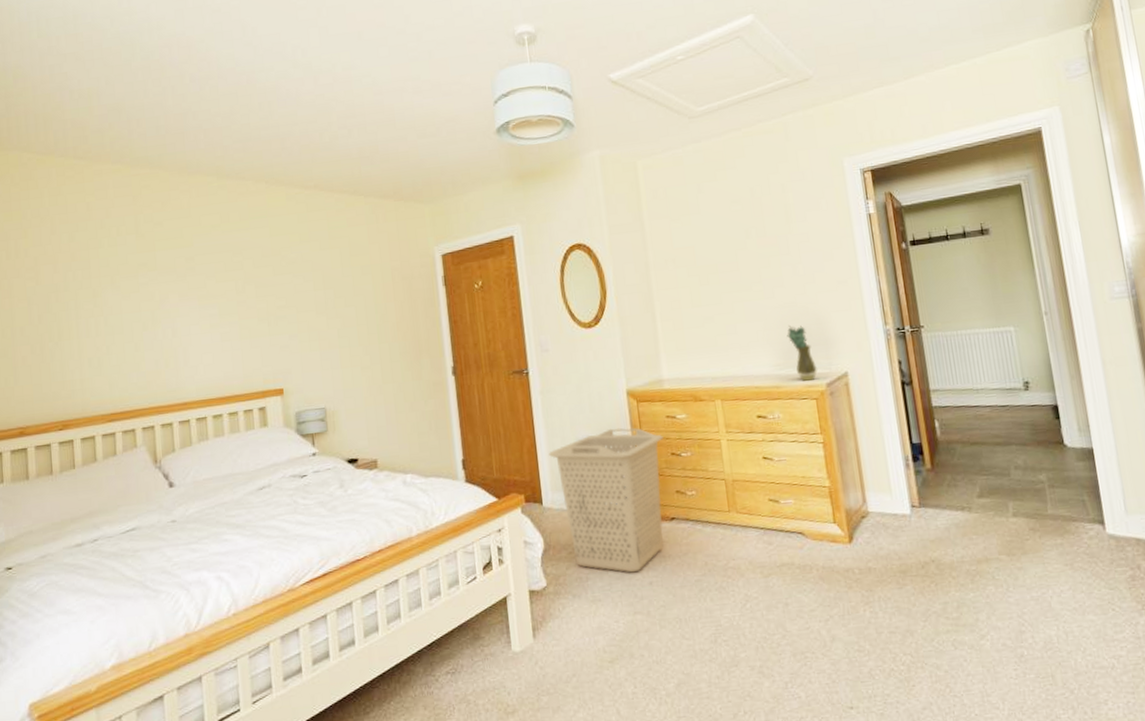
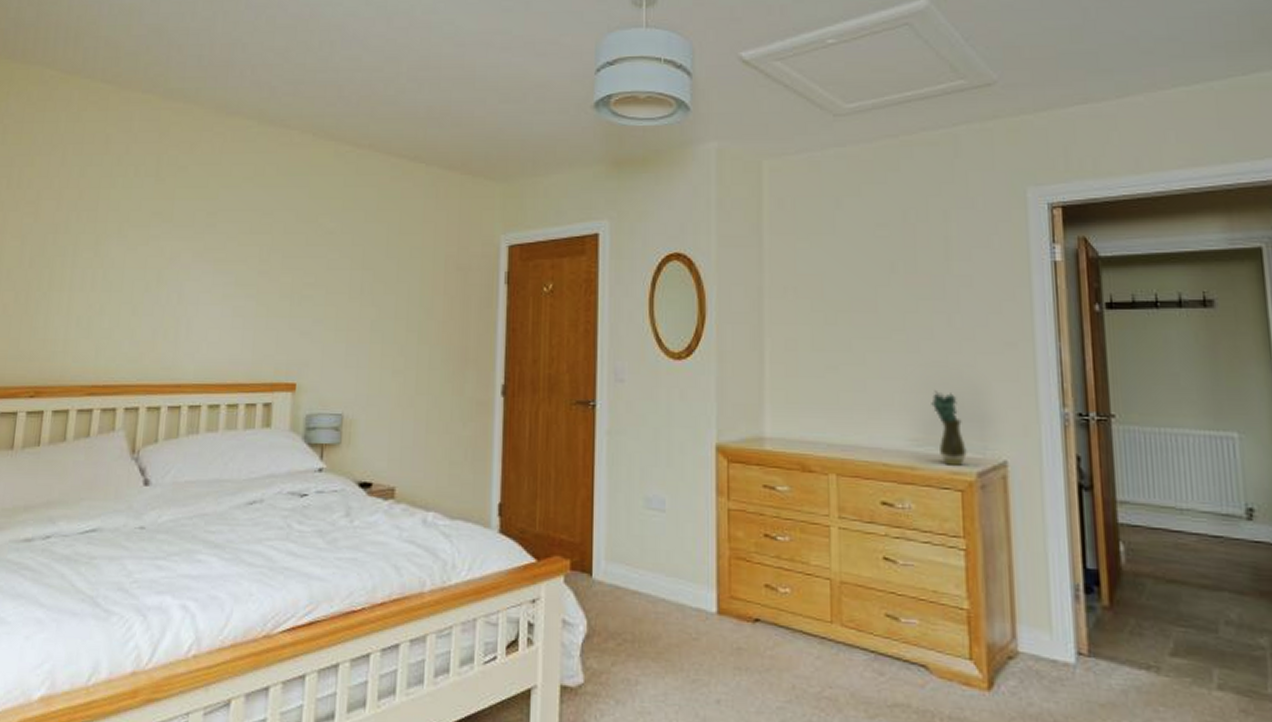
laundry basket: present [549,427,664,573] -> none [608,490,756,684]

